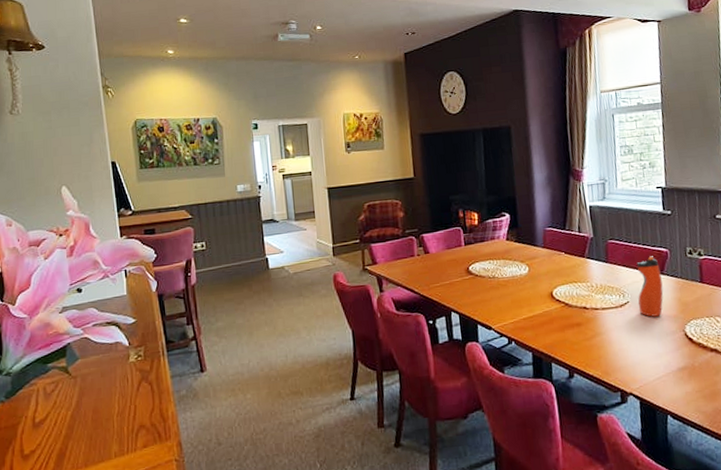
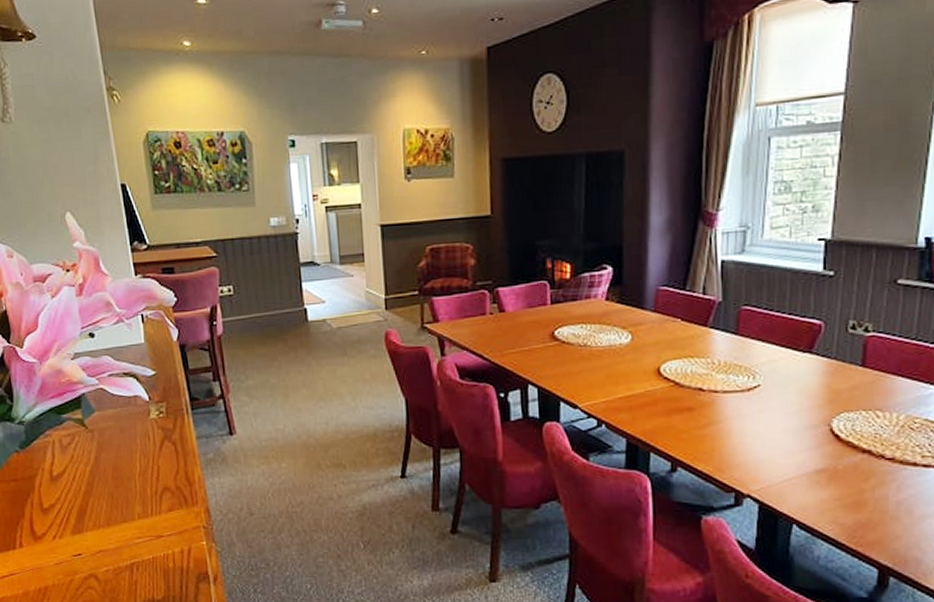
water bottle: present [637,256,664,317] -> none [772,329,809,406]

